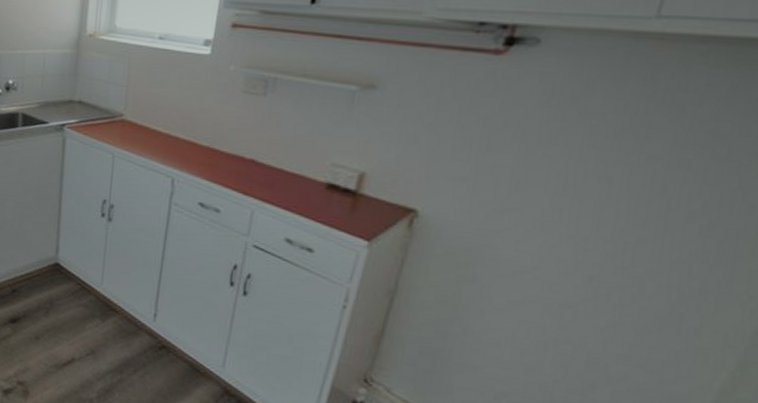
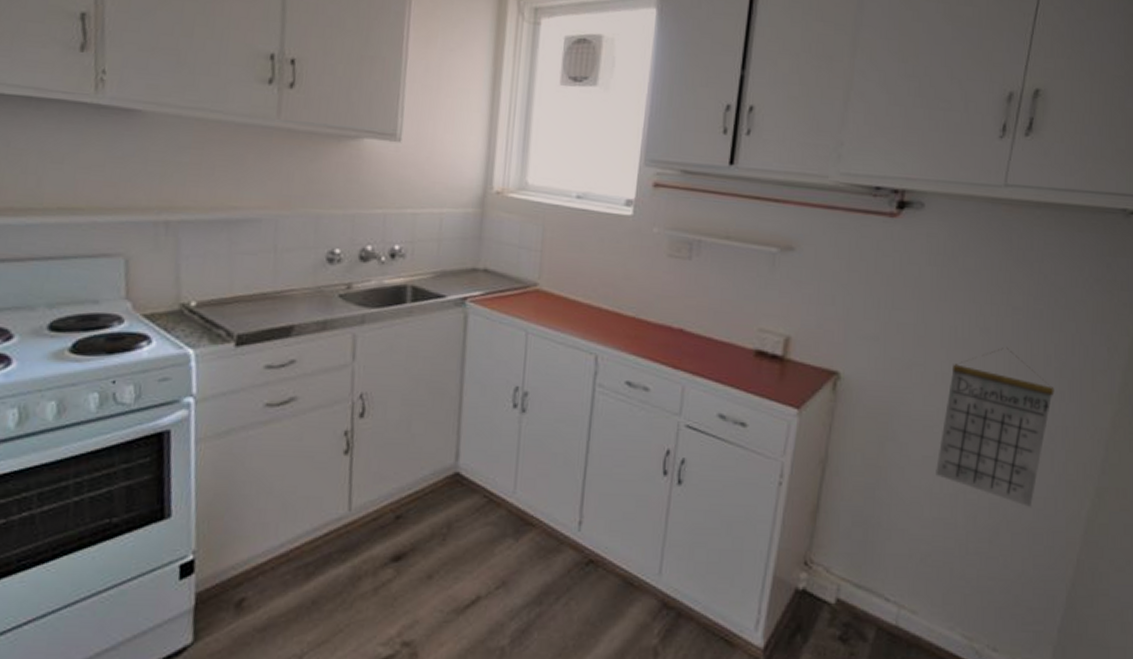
calendar: none [522,199,696,368] -> present [936,348,1054,507]

